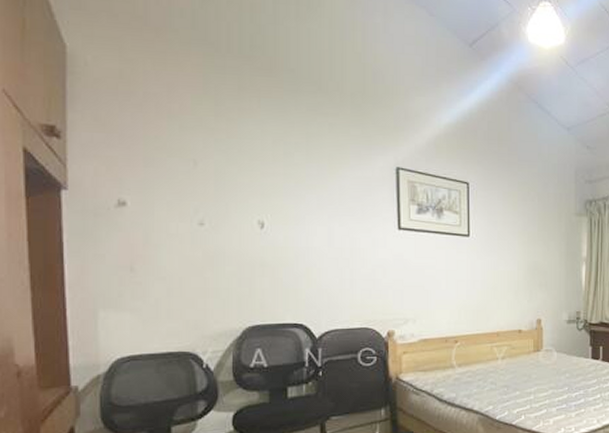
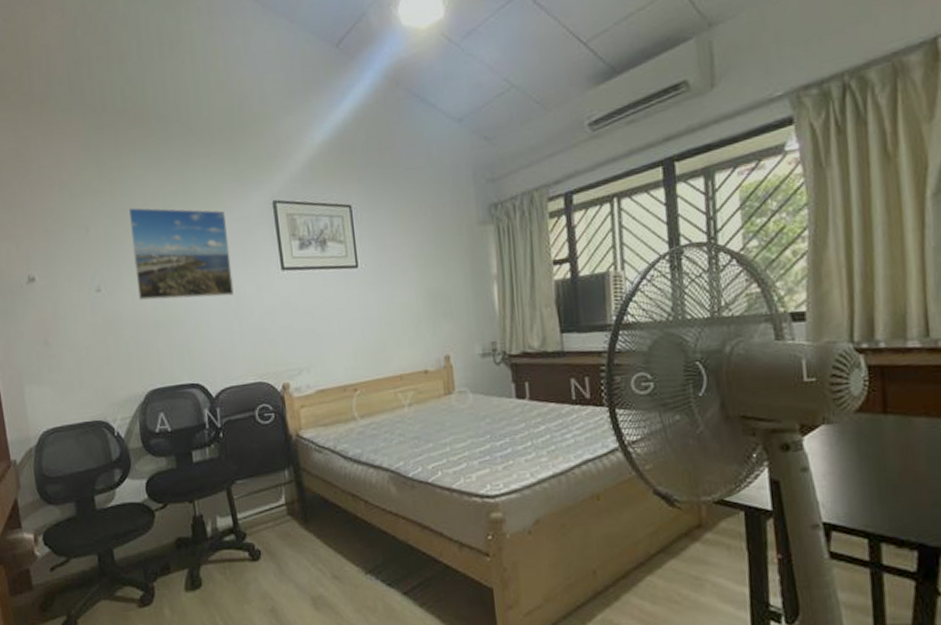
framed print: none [245,150,349,246] -> present [128,207,234,300]

